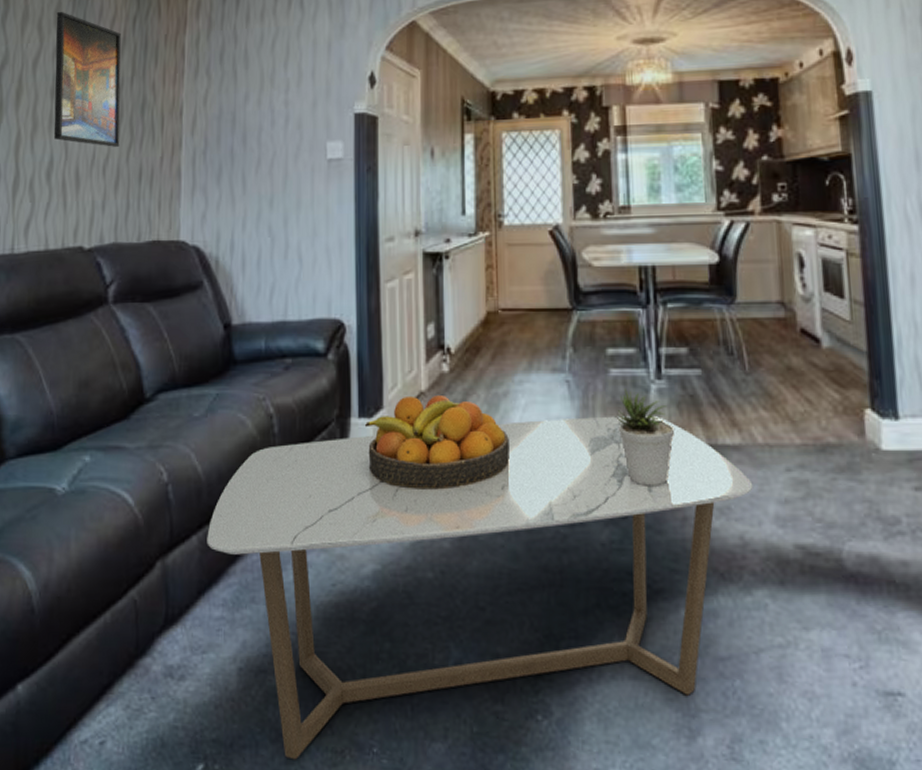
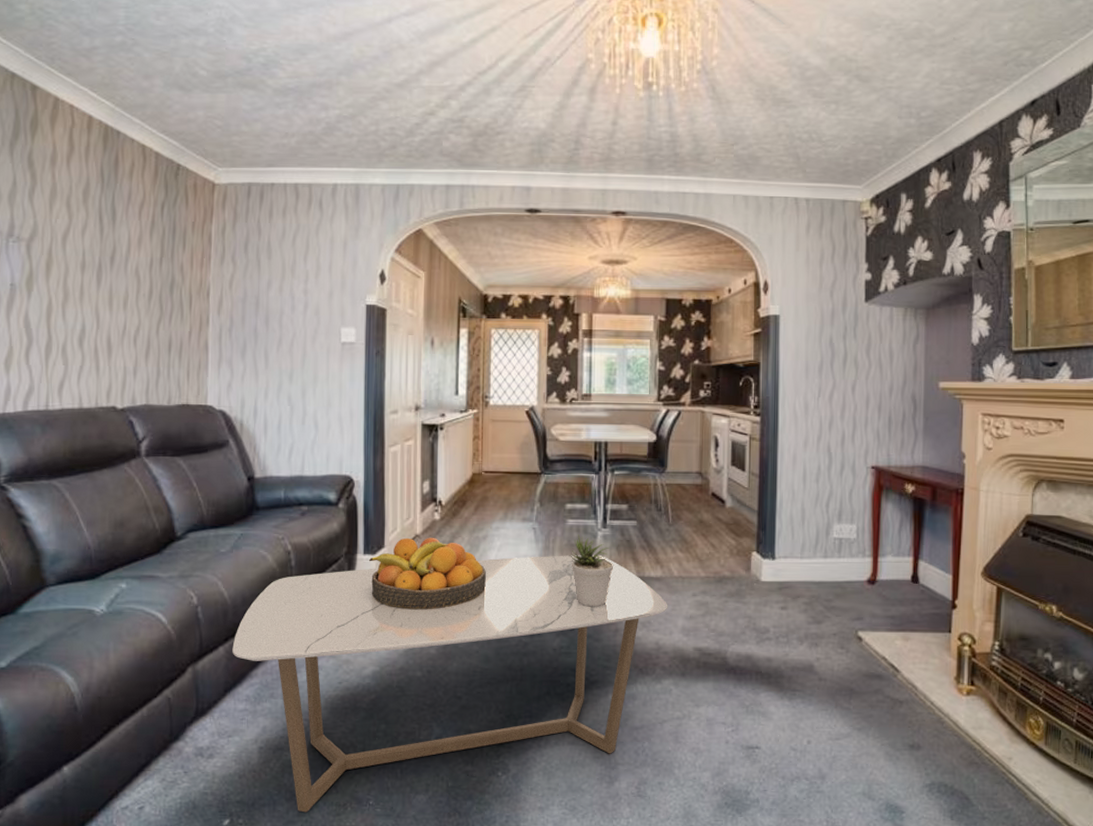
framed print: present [53,11,122,147] -> none [85,191,150,320]

